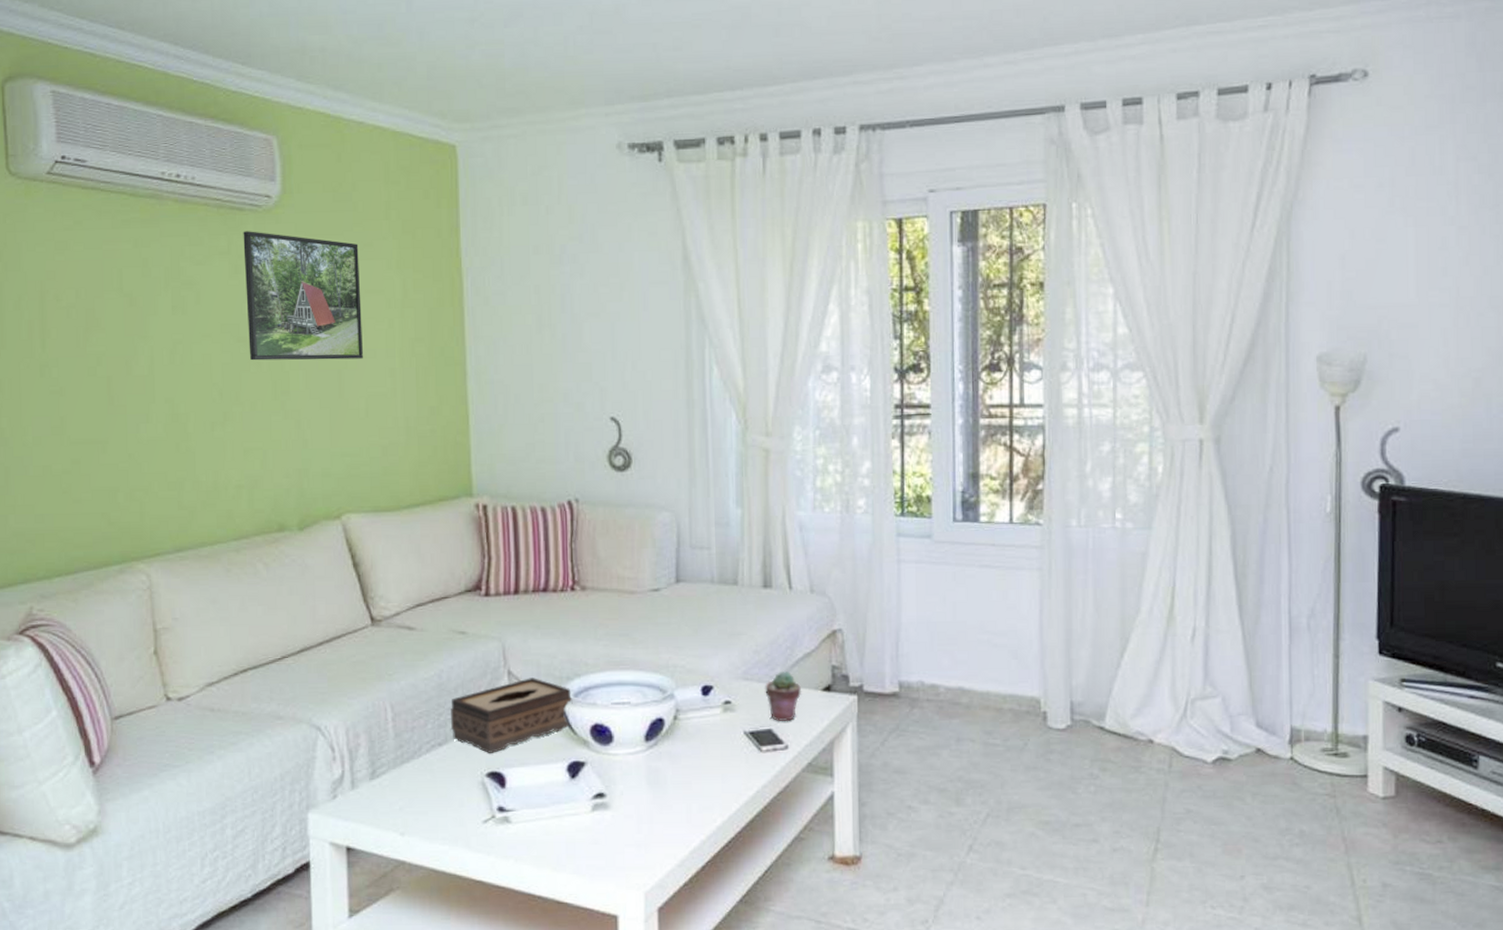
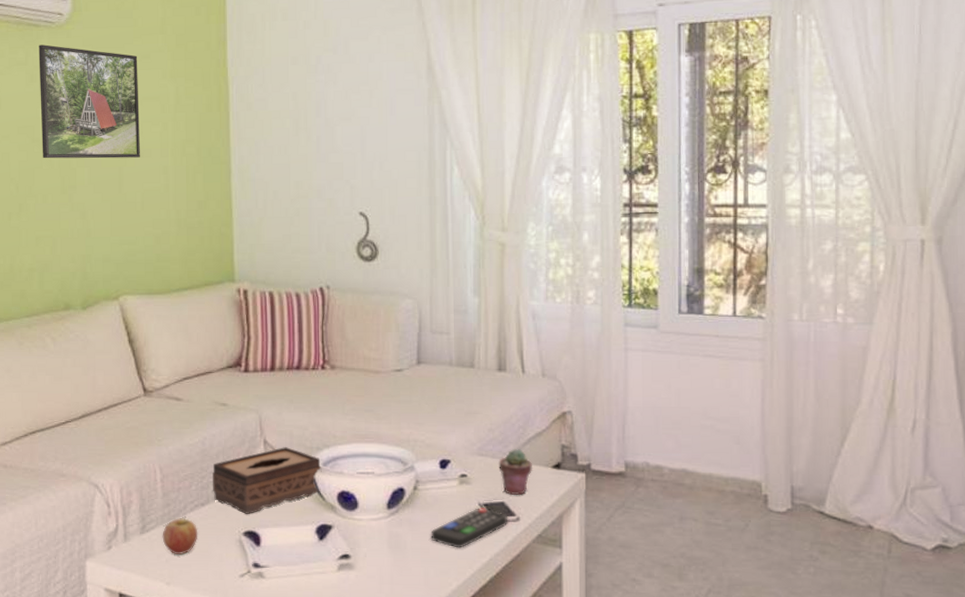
fruit: none [394,760,436,801] -> present [162,518,198,554]
remote control: none [693,736,776,781] -> present [431,508,509,548]

